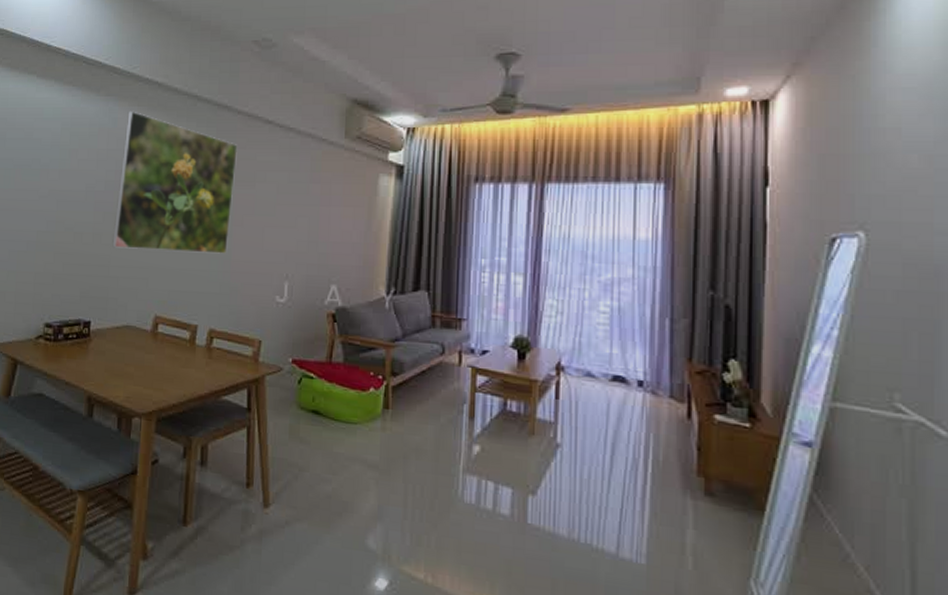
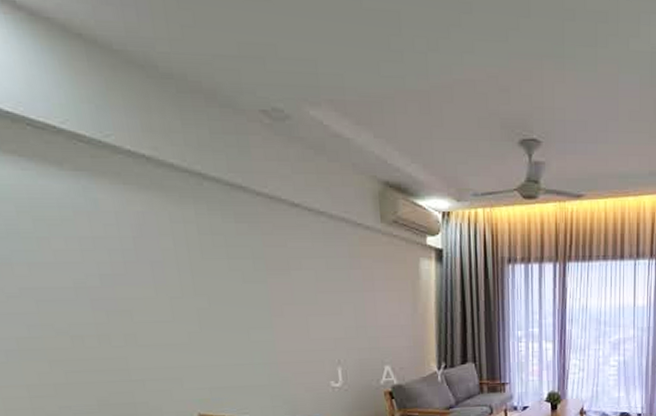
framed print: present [112,111,238,254] -> none [111,190,270,349]

